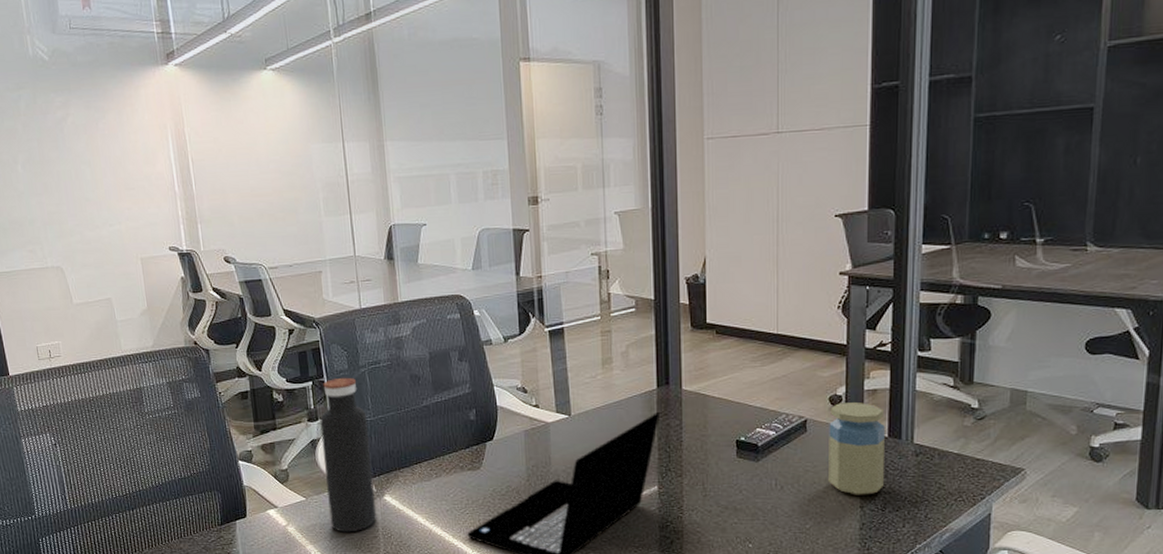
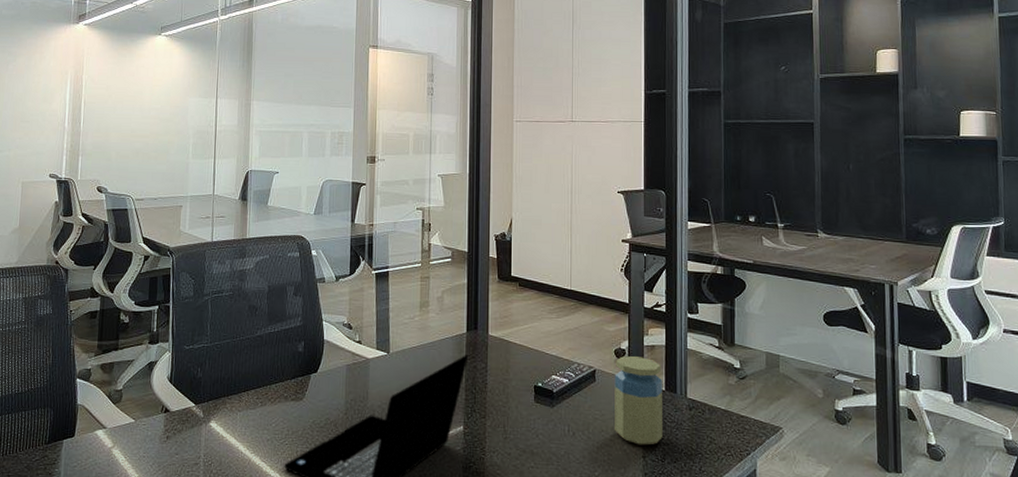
water bottle: present [320,377,376,532] -> none [155,303,204,458]

